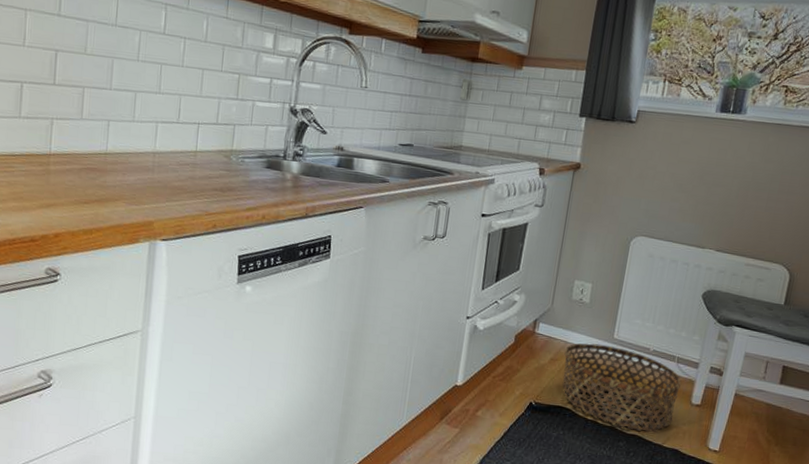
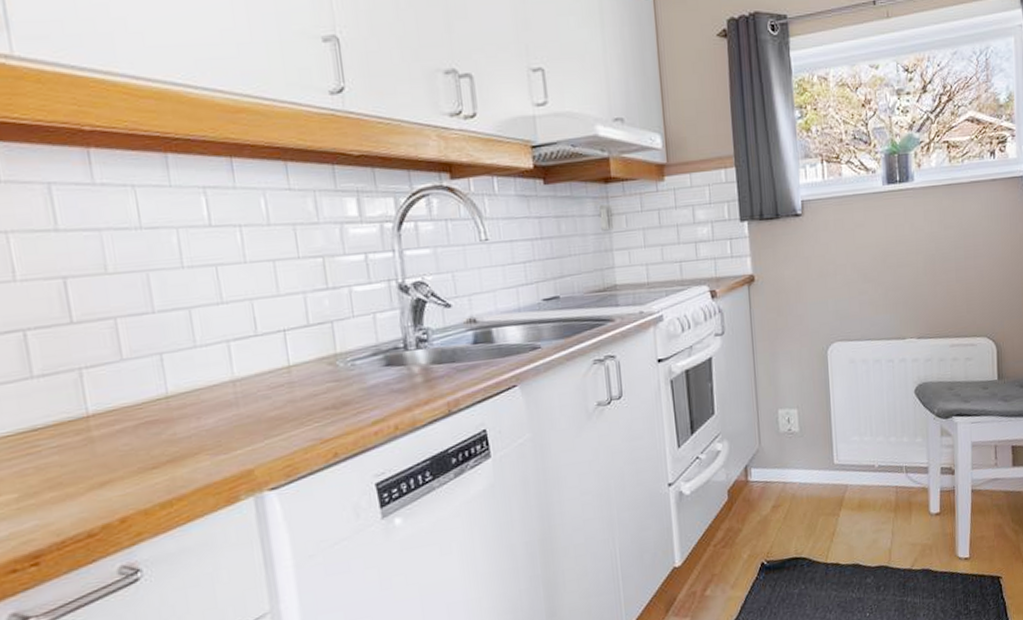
basket: present [562,343,682,432] -> none [785,473,916,563]

